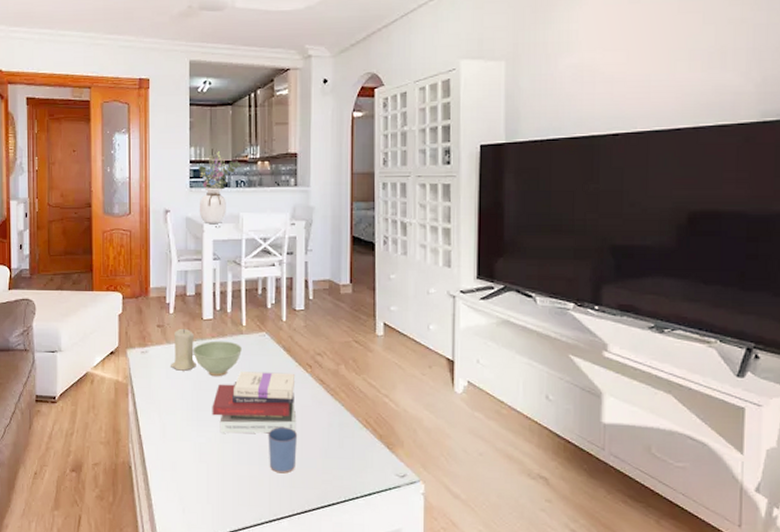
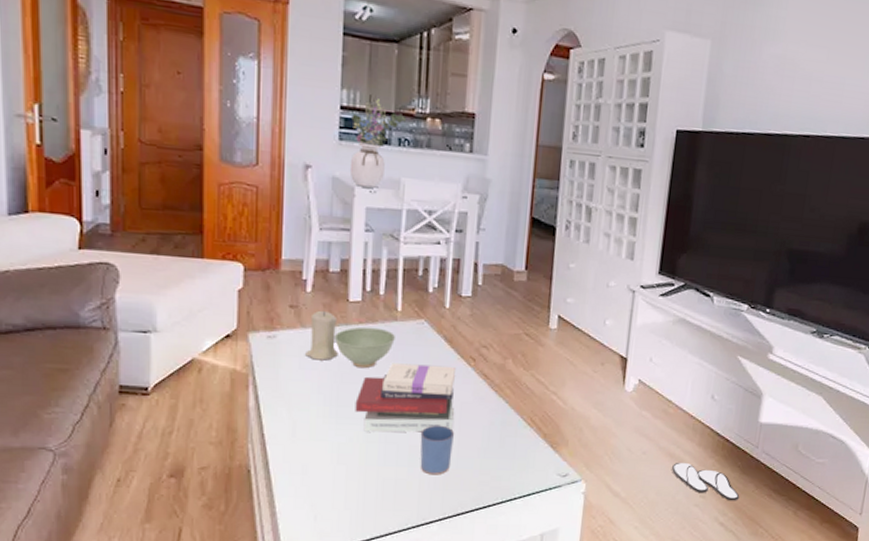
slippers: none [512,465,590,507] -> present [672,463,740,501]

